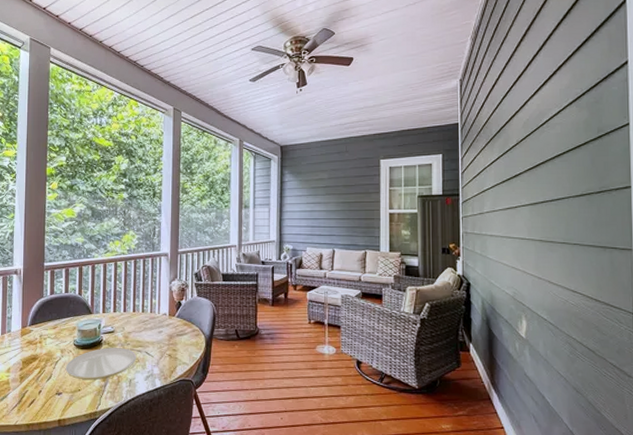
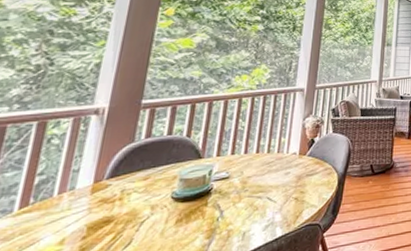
plate: present [65,348,137,380] -> none [153,195,256,241]

